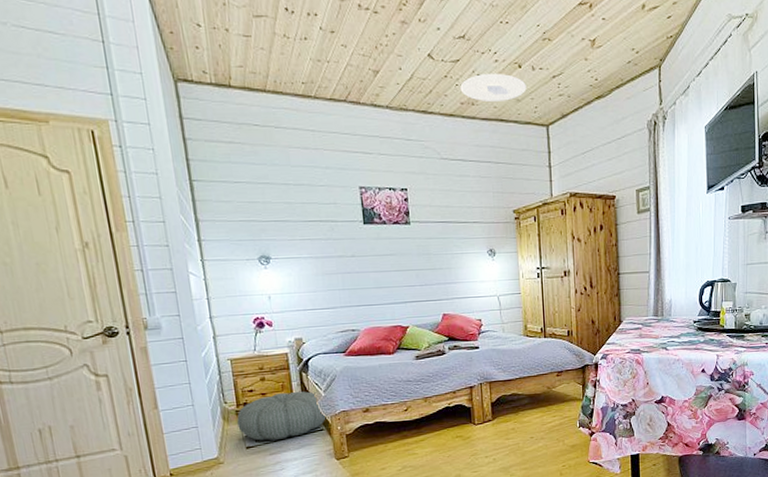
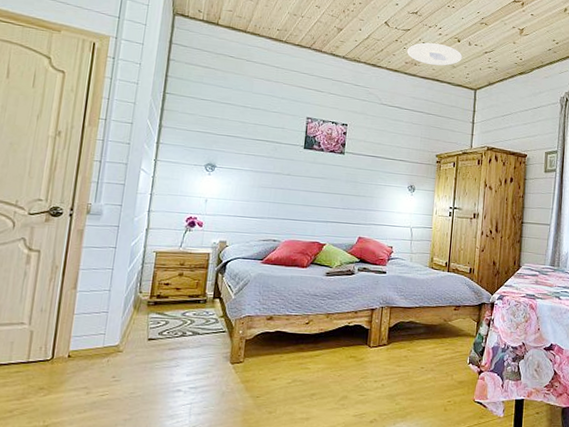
pouf: present [237,391,328,441] -> none [145,290,233,336]

